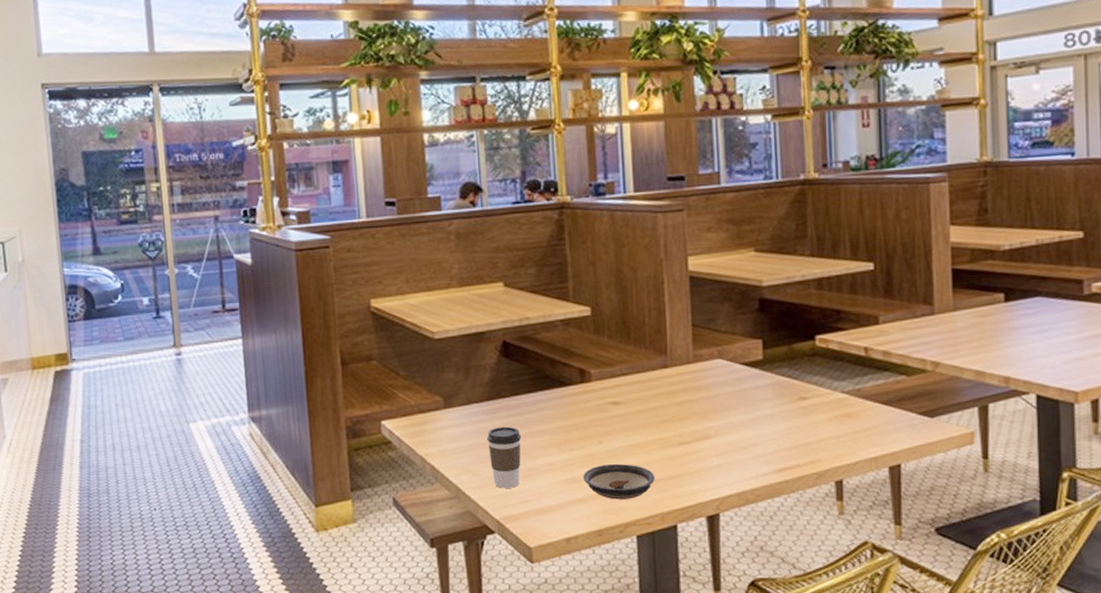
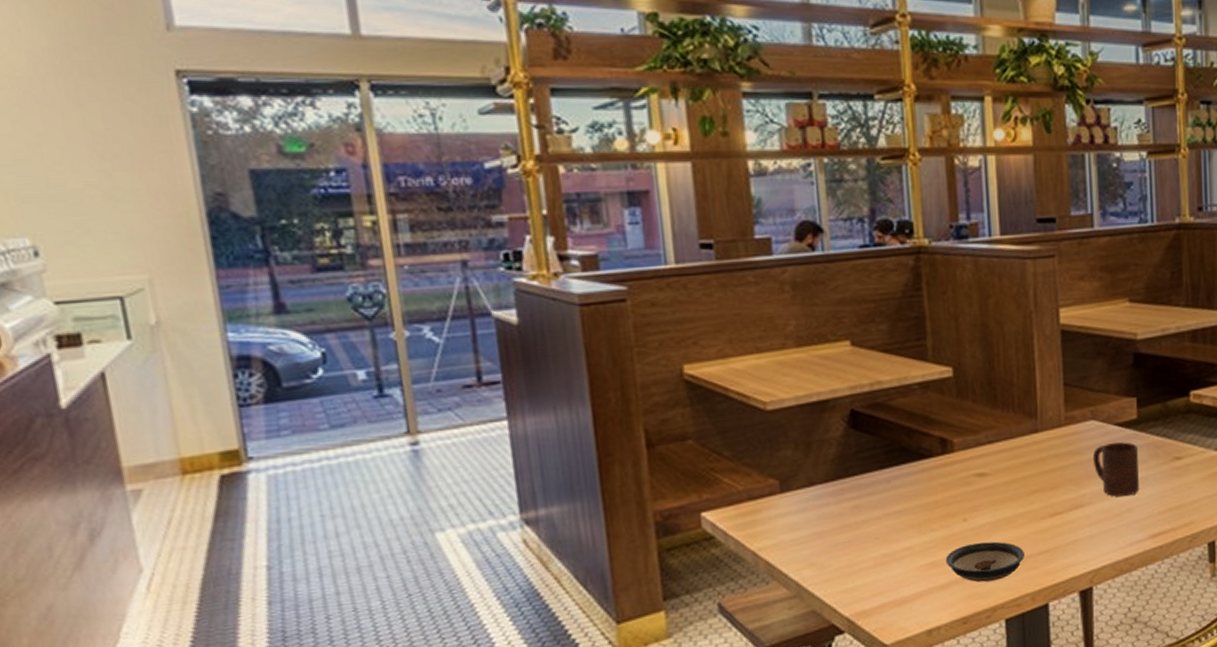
coffee cup: present [487,426,522,488] -> none [833,508,875,581]
cup: none [719,380,765,432] -> present [1092,442,1139,497]

